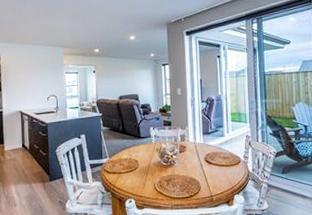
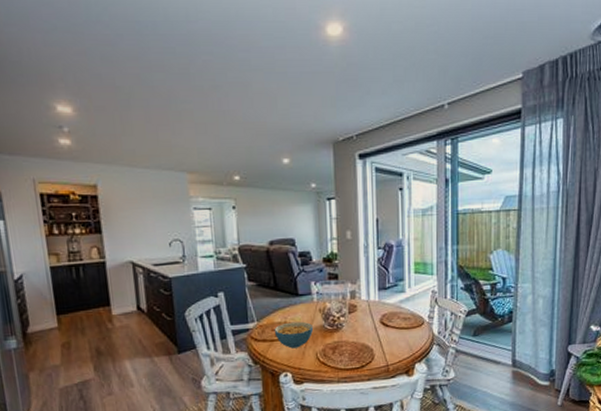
cereal bowl: none [122,158,152,180] -> present [274,321,314,349]

